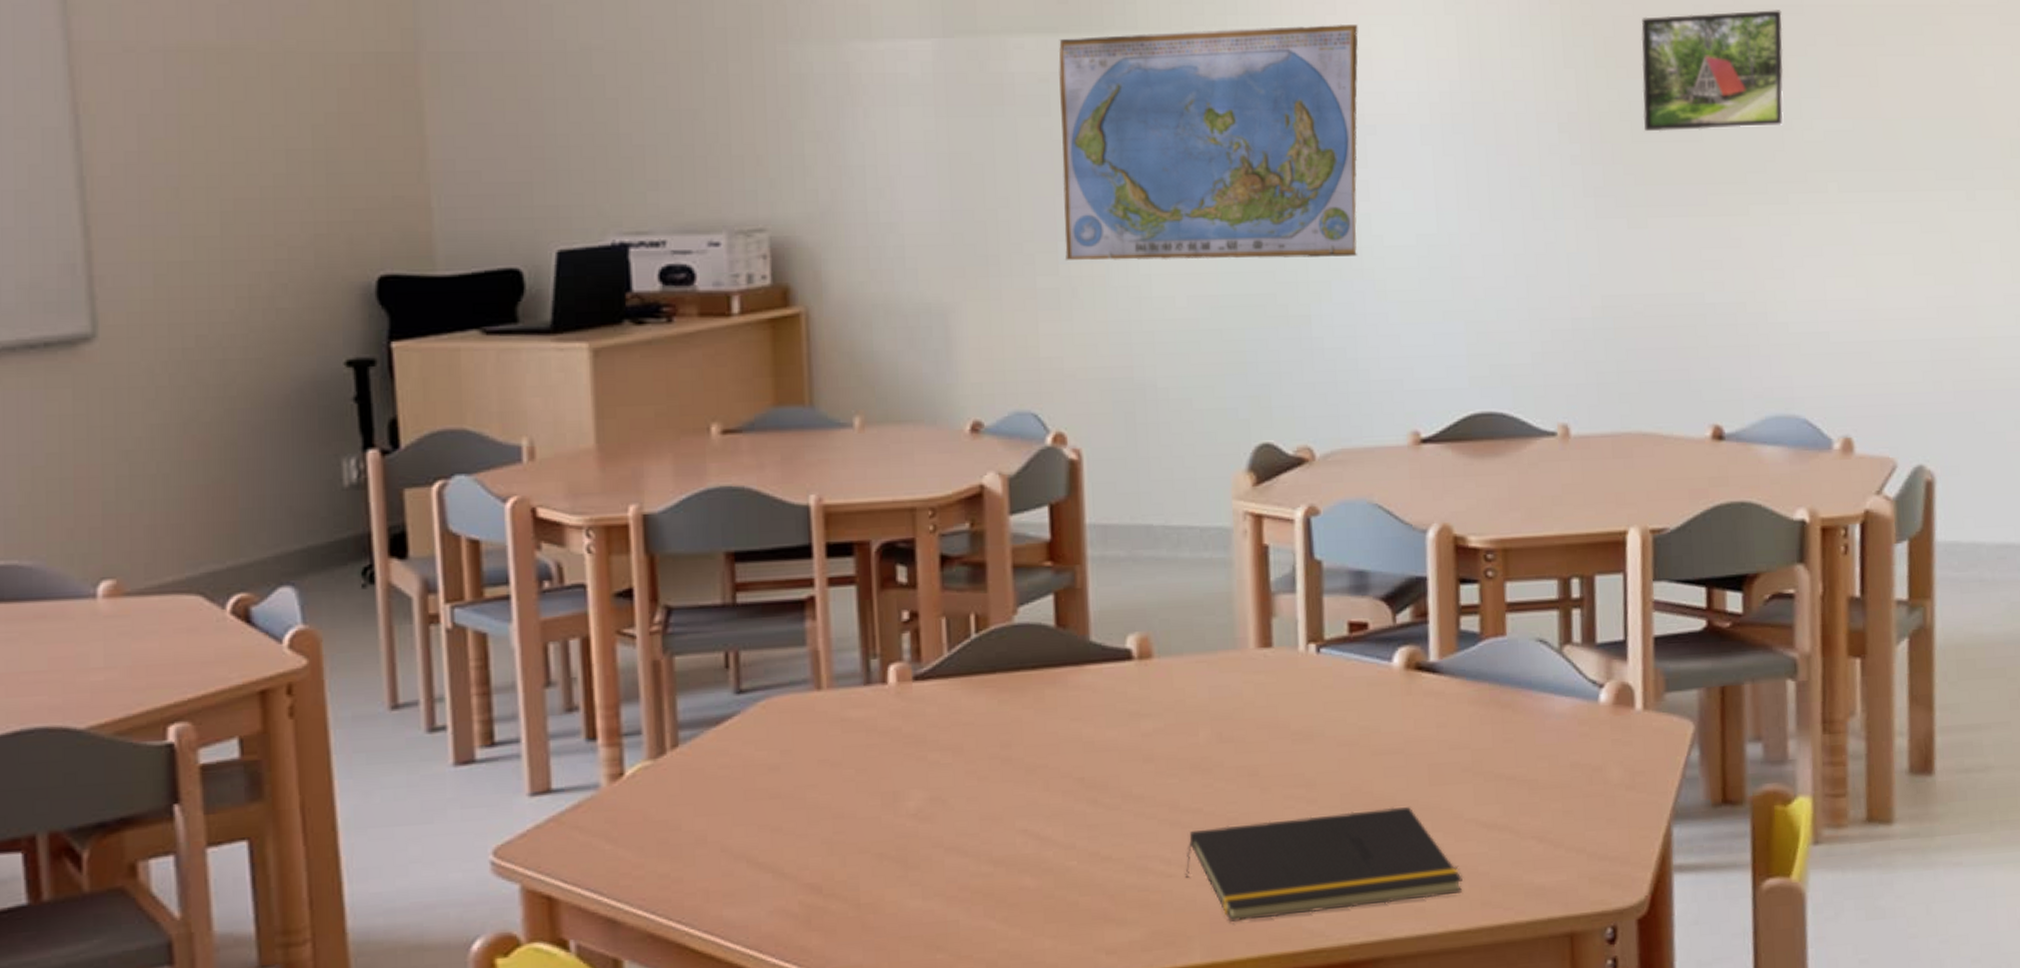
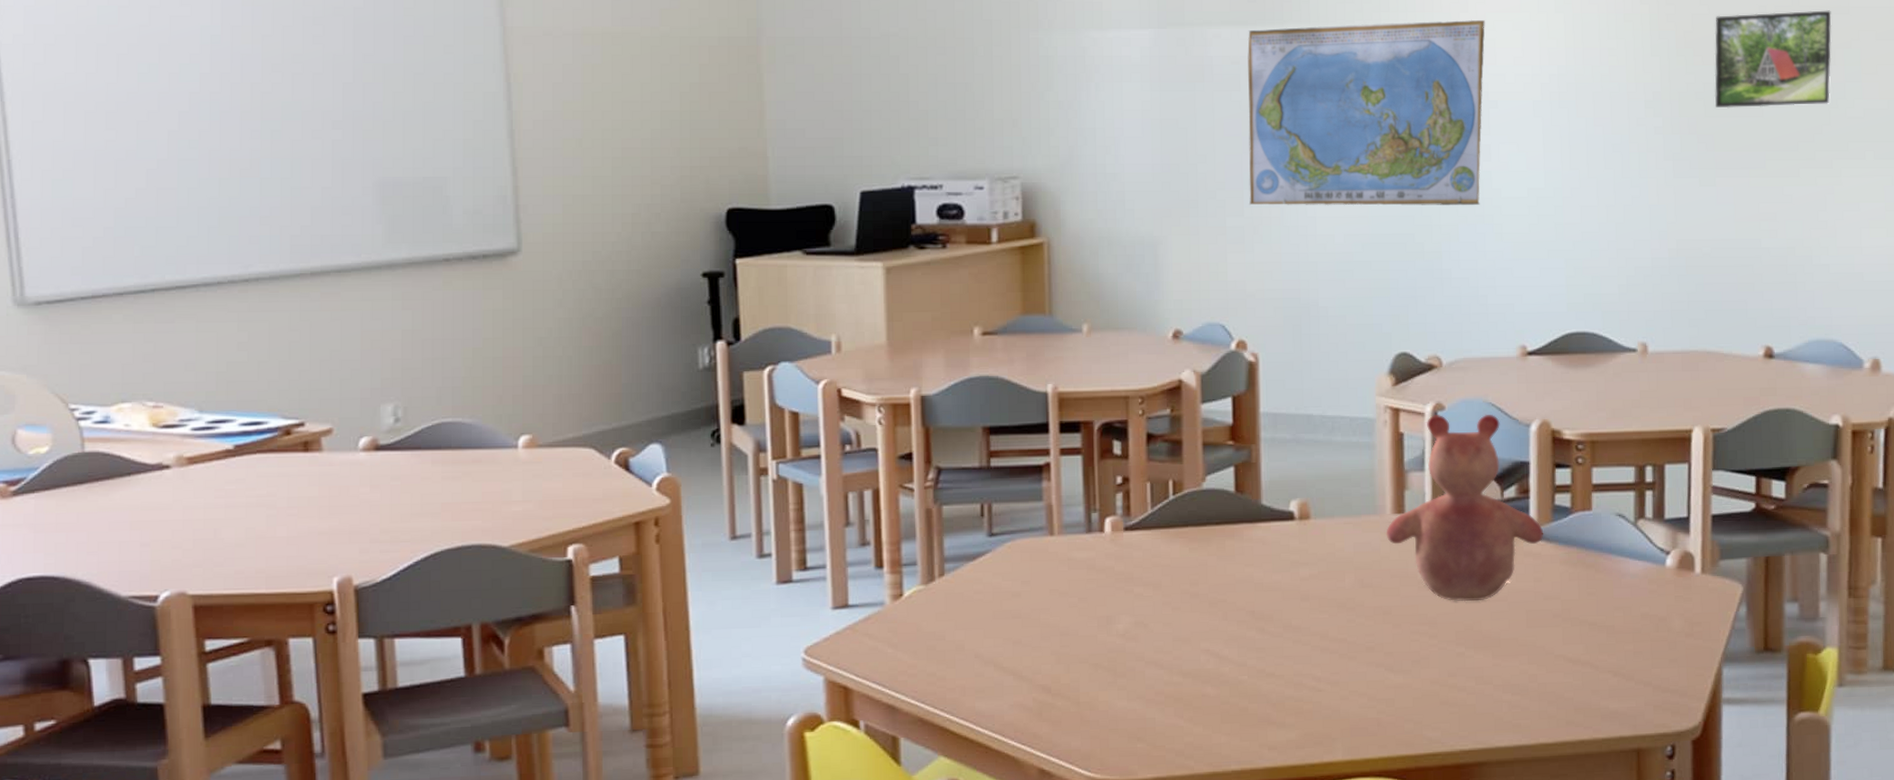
notepad: present [1185,807,1463,923] -> none [1332,643,1552,729]
teddy bear: none [1249,518,1448,756] -> present [1386,414,1544,602]

